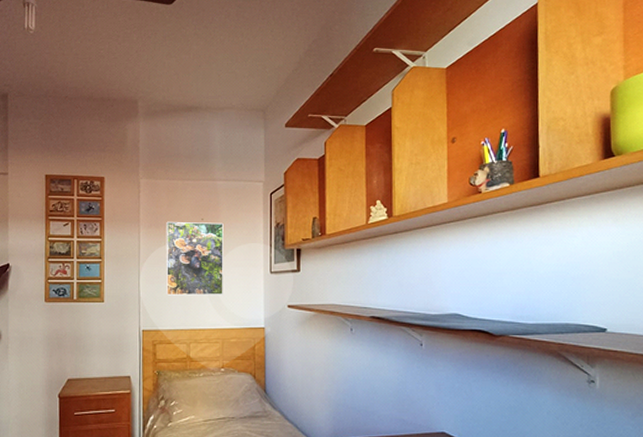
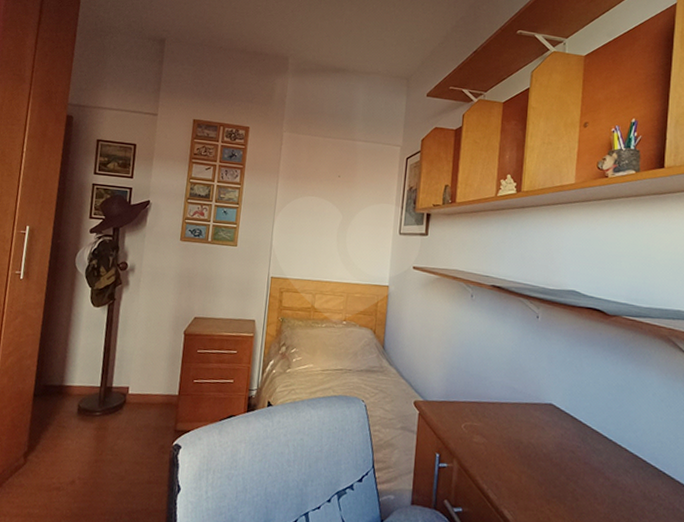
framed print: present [166,221,224,296] -> none [297,175,359,251]

